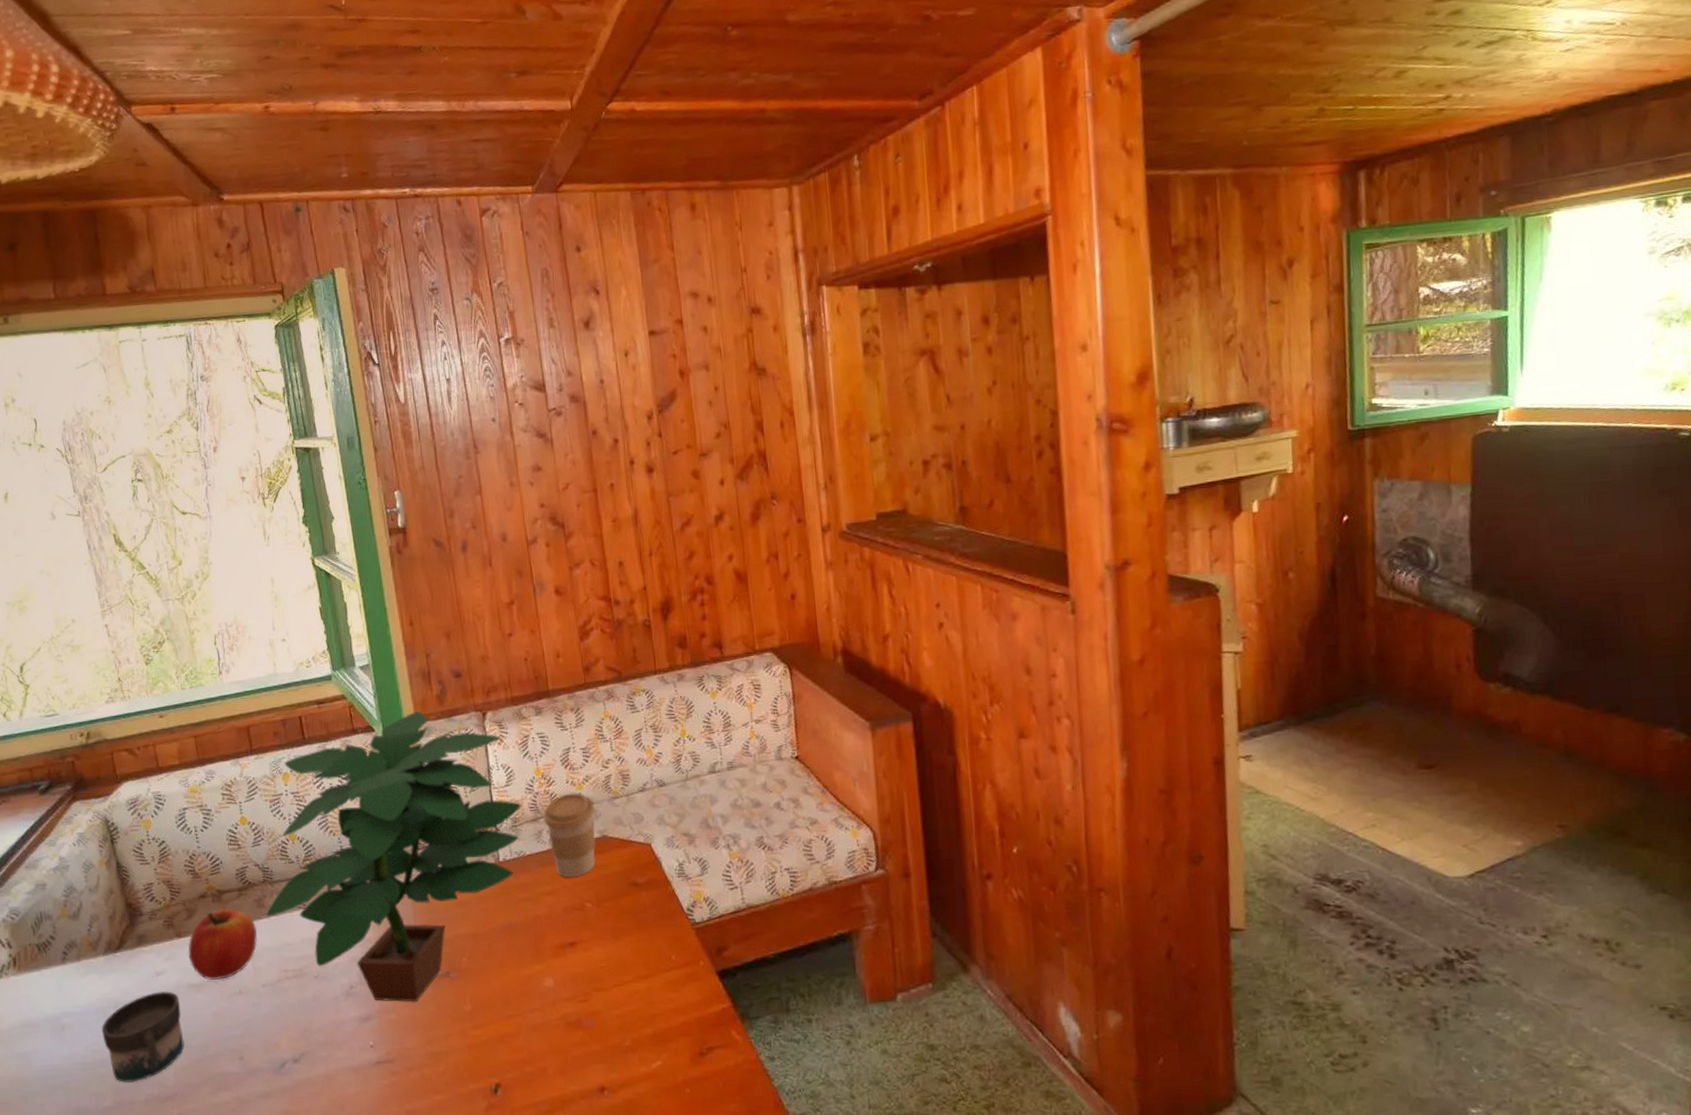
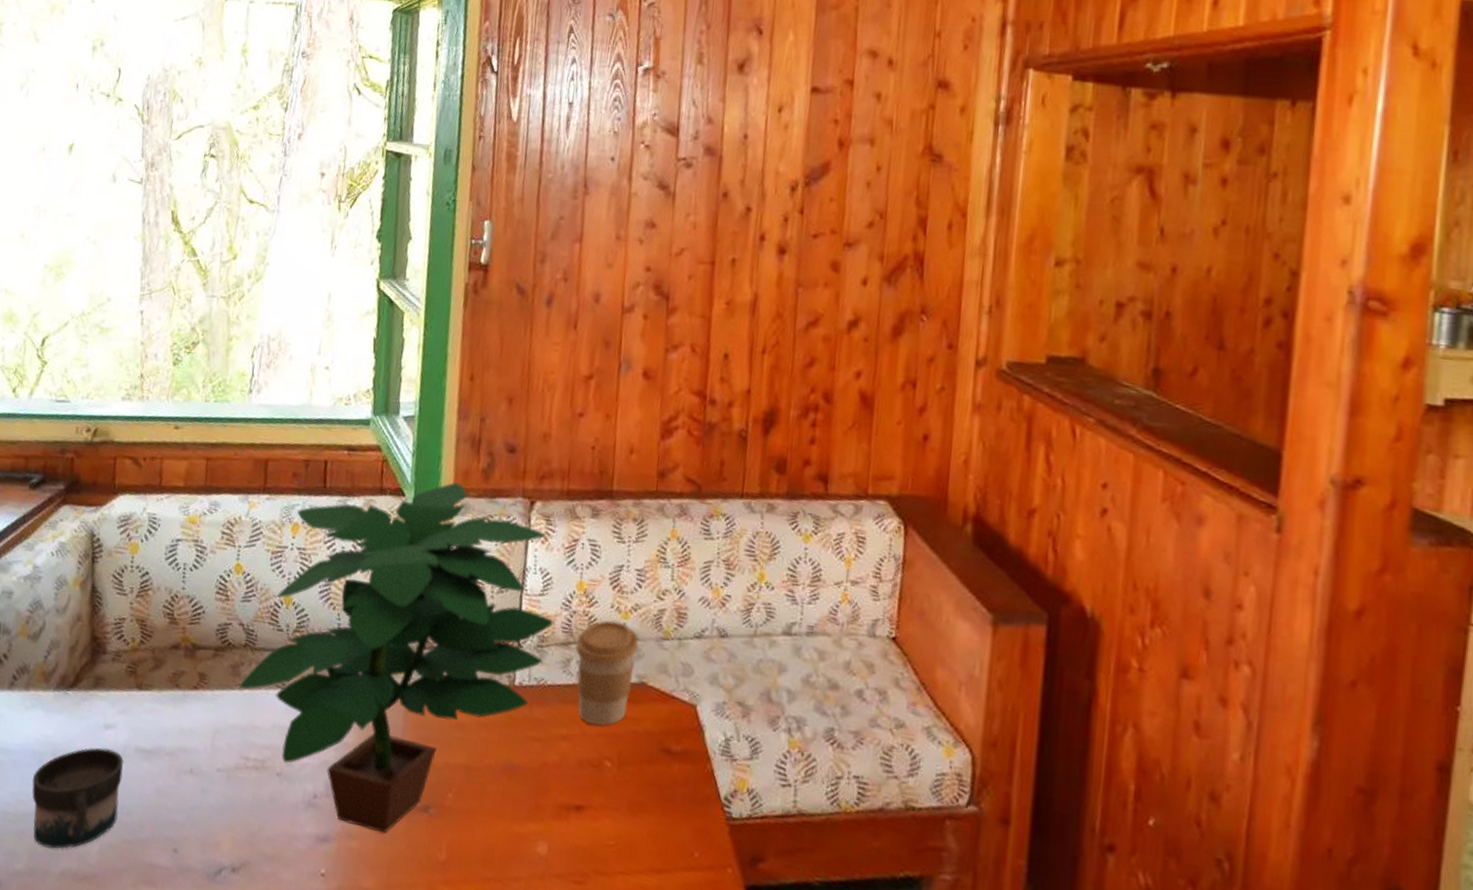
apple: present [188,909,257,981] -> none [144,667,226,752]

